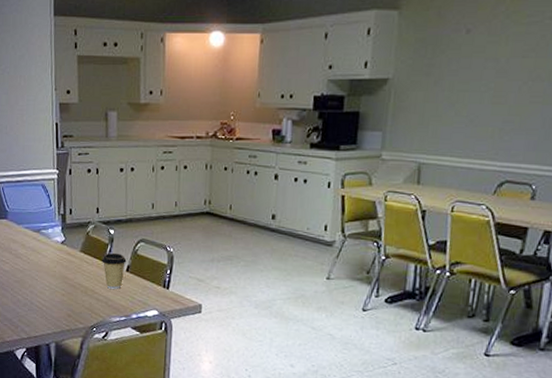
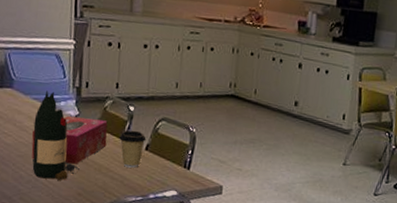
tissue box: none [25,242,91,287] -> present [31,116,108,164]
bottle: none [26,219,68,304] -> present [32,91,80,181]

